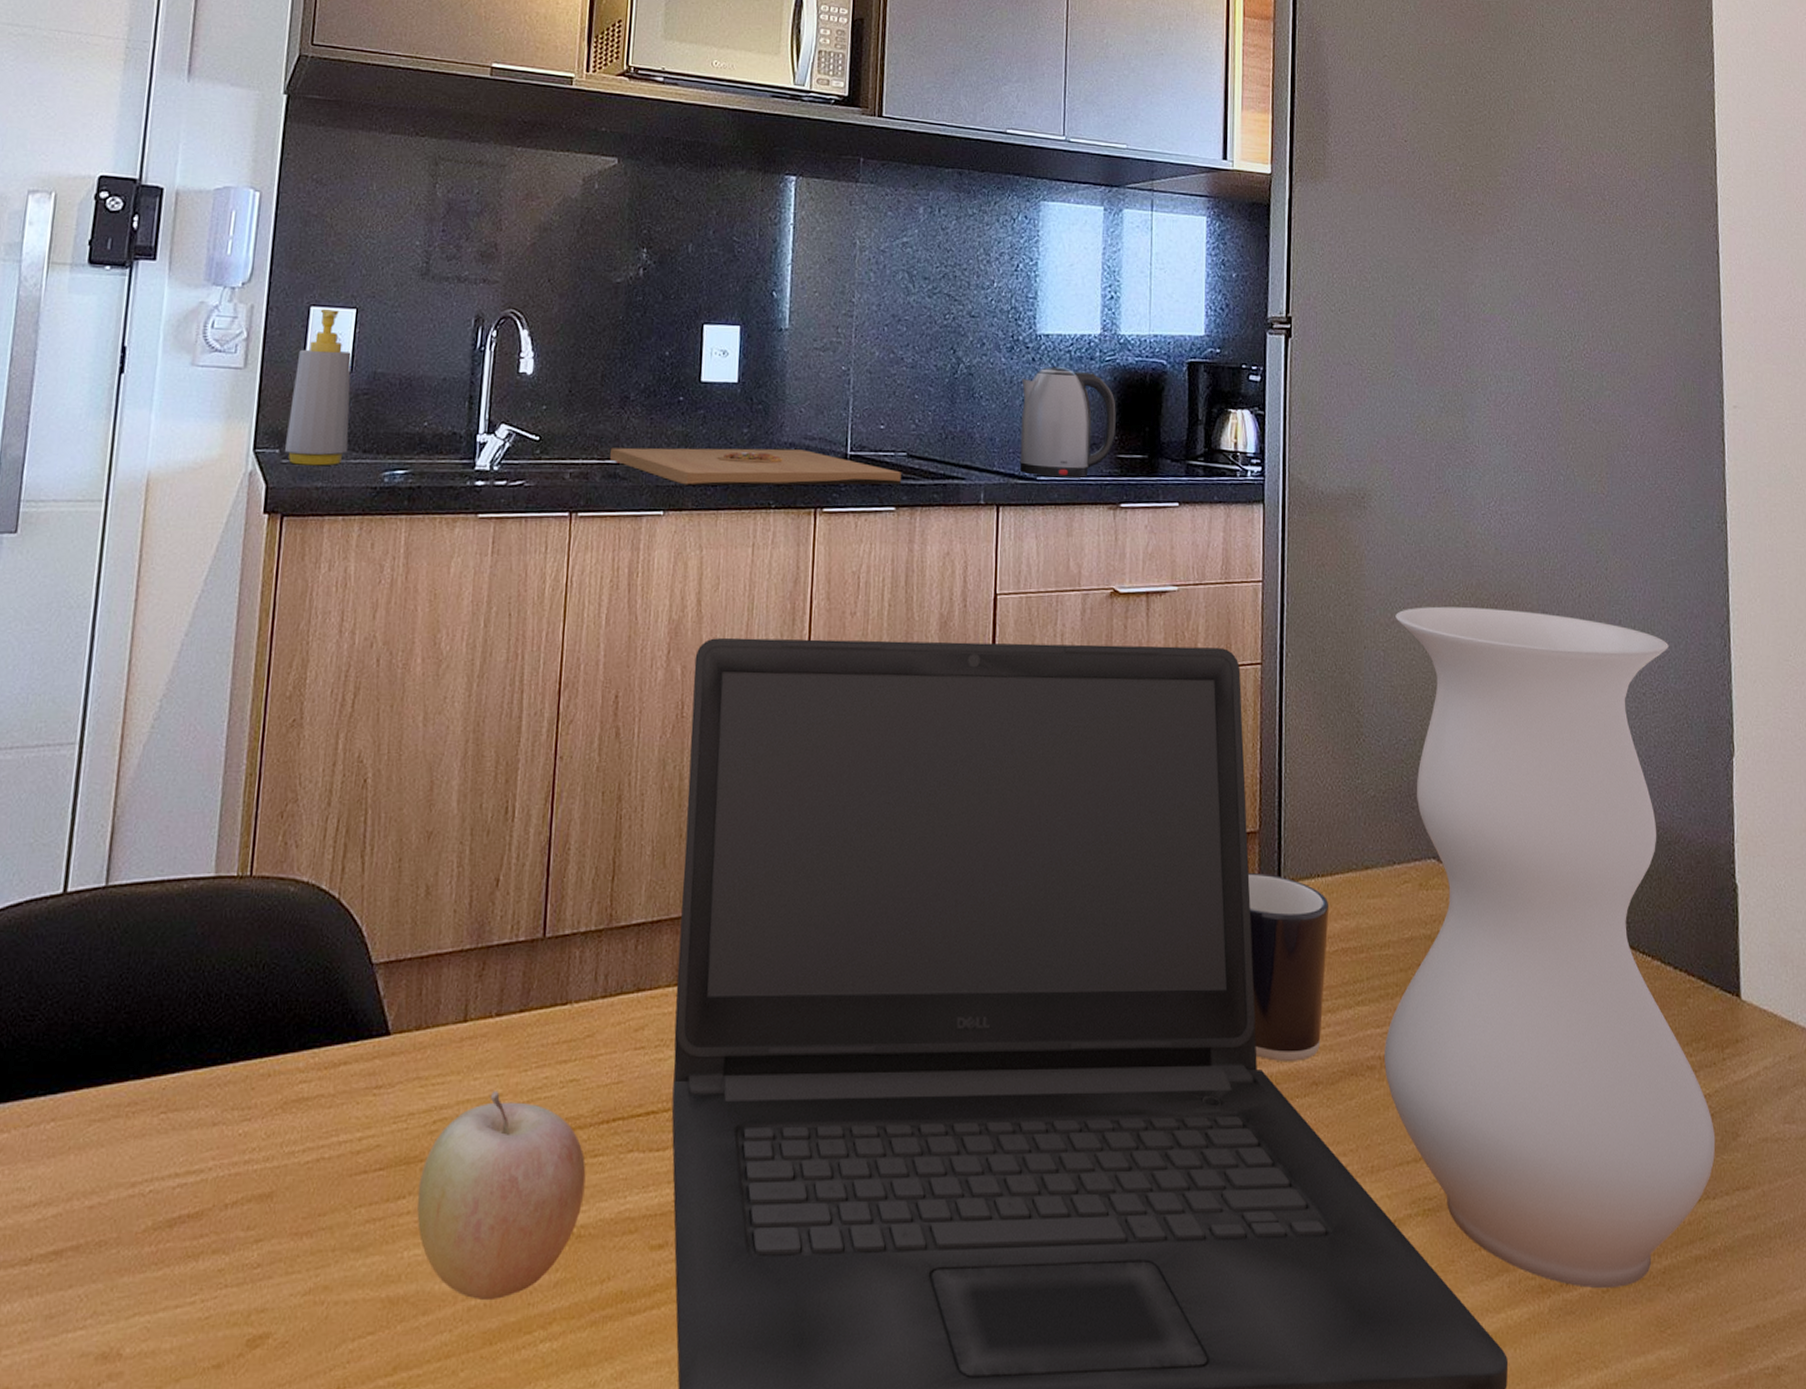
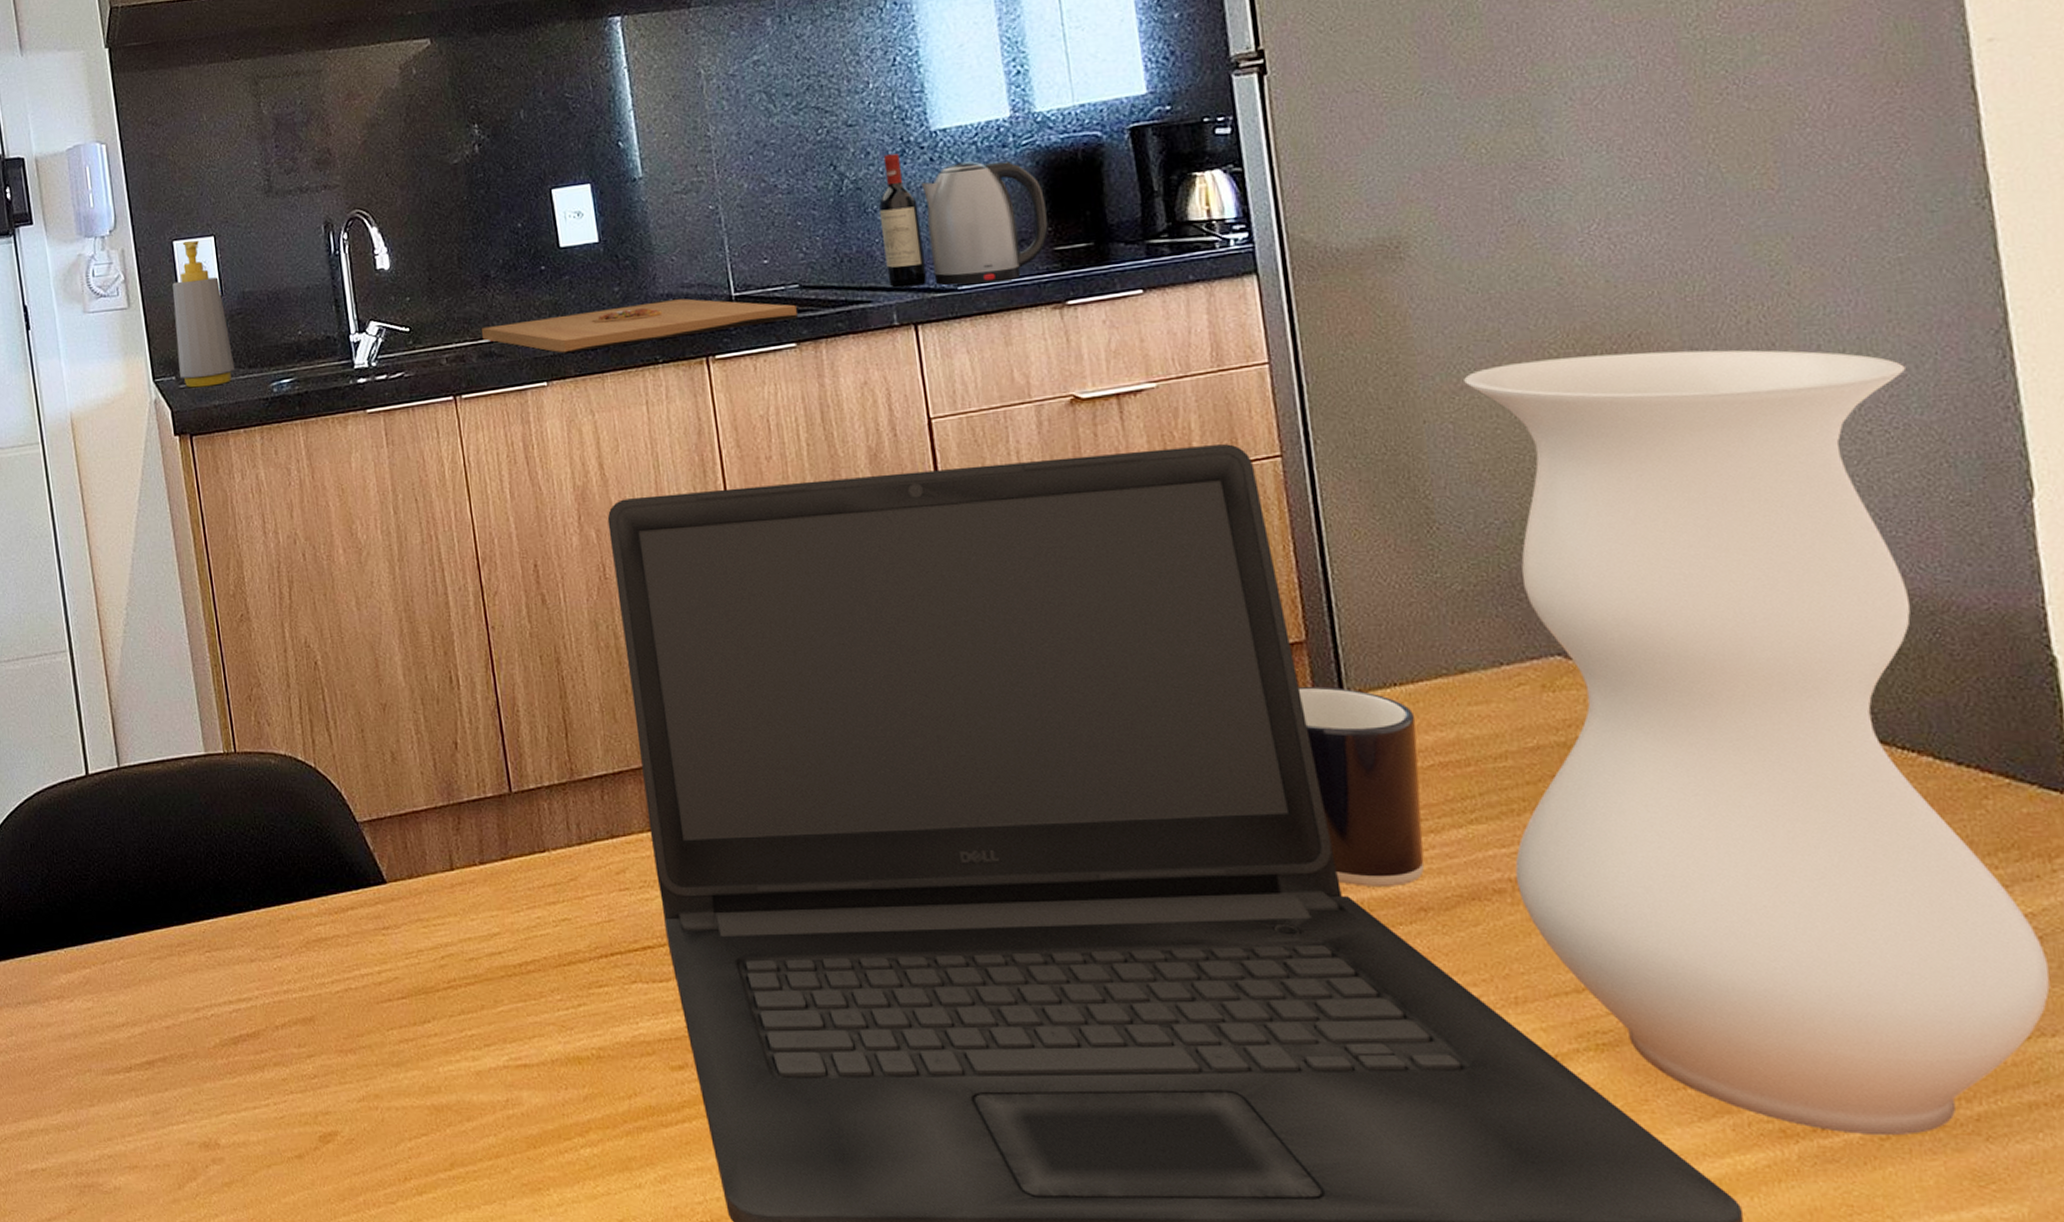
fruit: present [416,1091,586,1301] -> none [439,930,597,1111]
wine bottle: none [982,348,1016,472] -> present [879,153,927,288]

